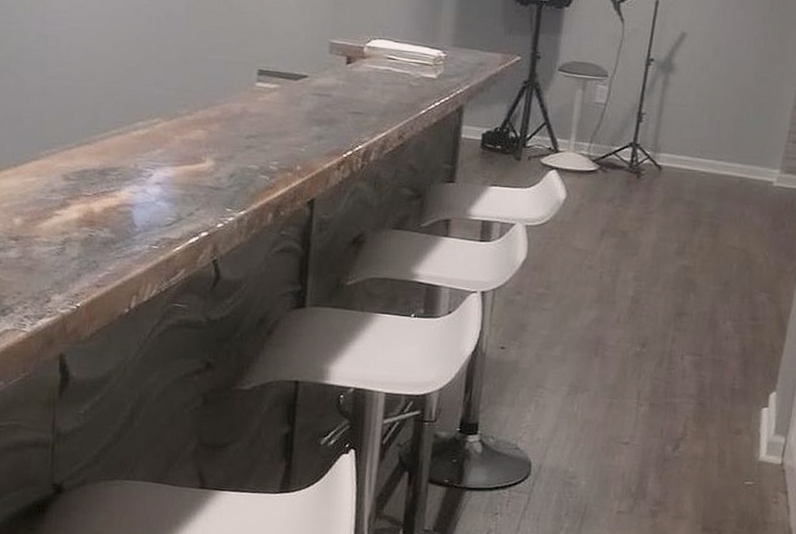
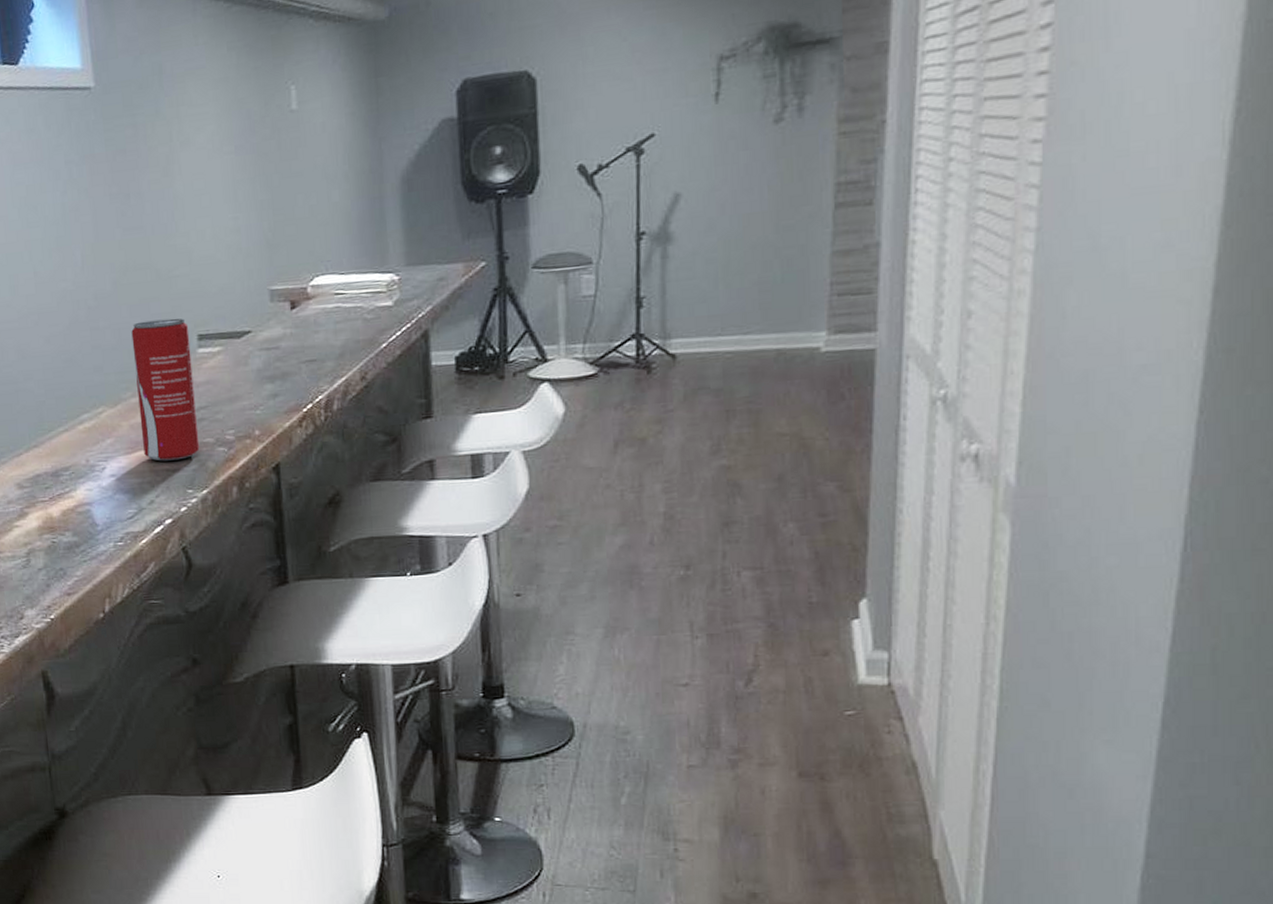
beverage can: none [191,47,251,180] -> present [131,318,200,461]

